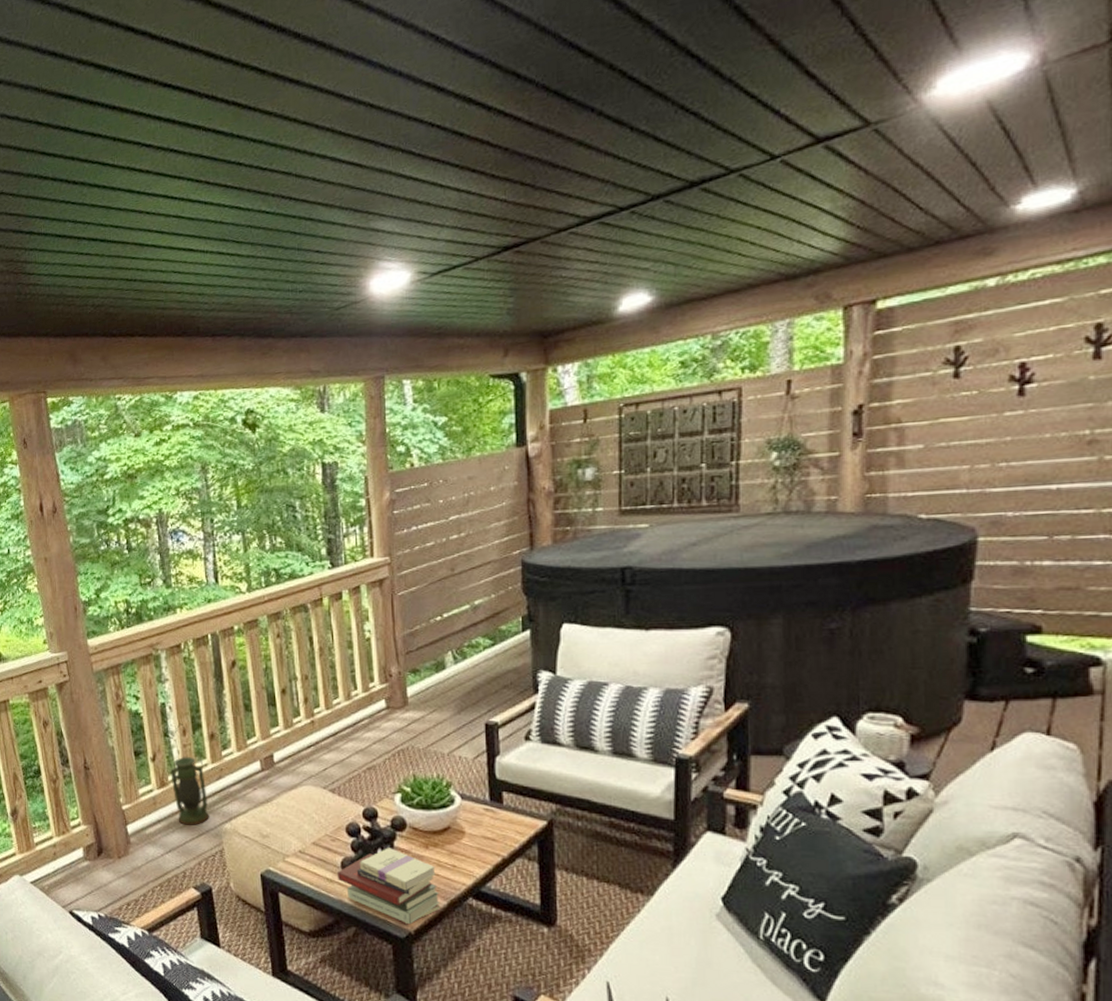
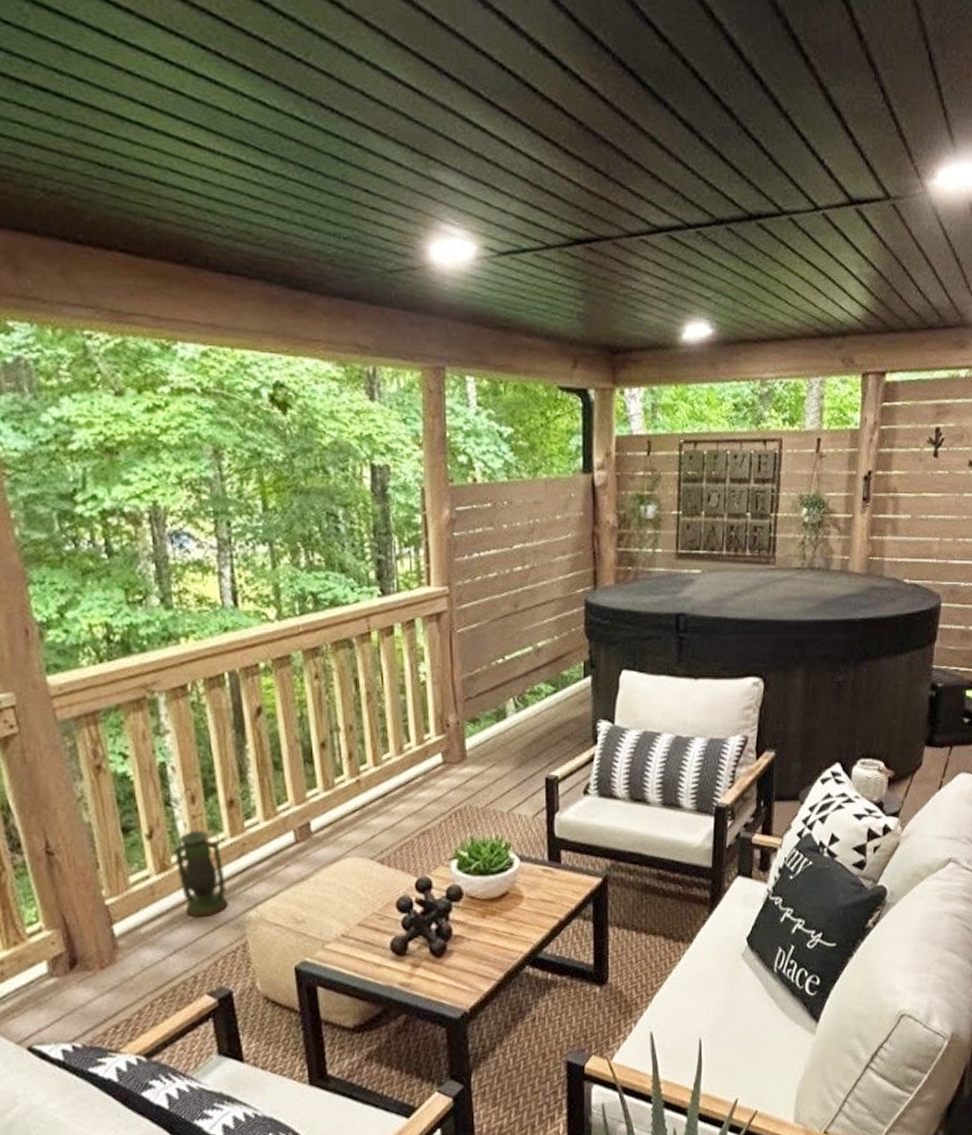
books: present [337,848,440,925] -> none [385,921,496,1004]

